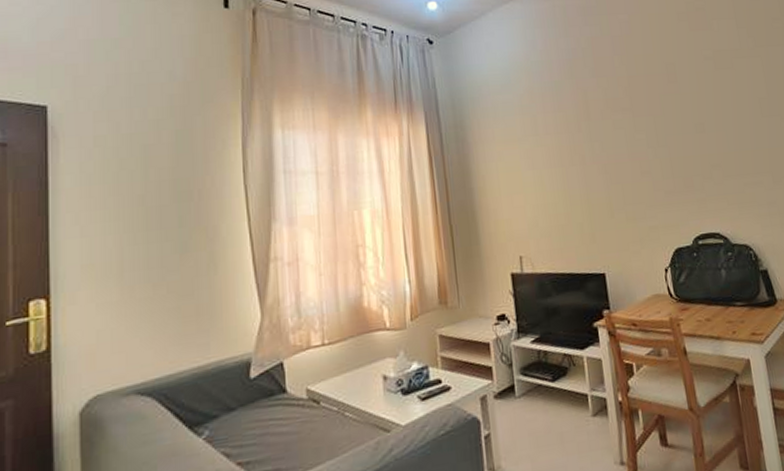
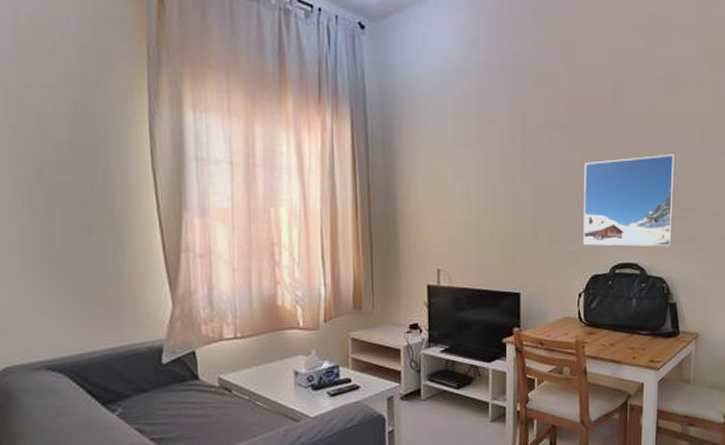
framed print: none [650,124,751,219] -> present [583,154,676,247]

